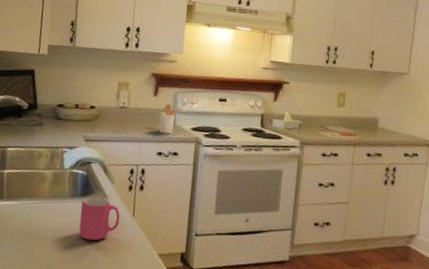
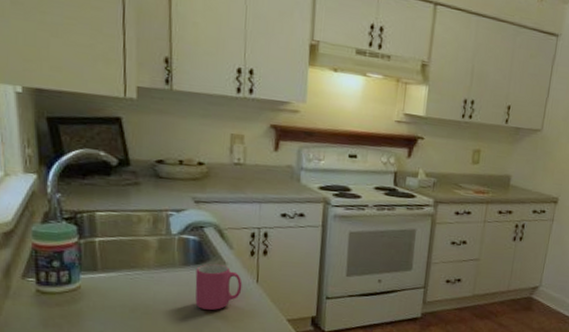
utensil holder: present [158,104,183,134] -> none [281,160,309,194]

